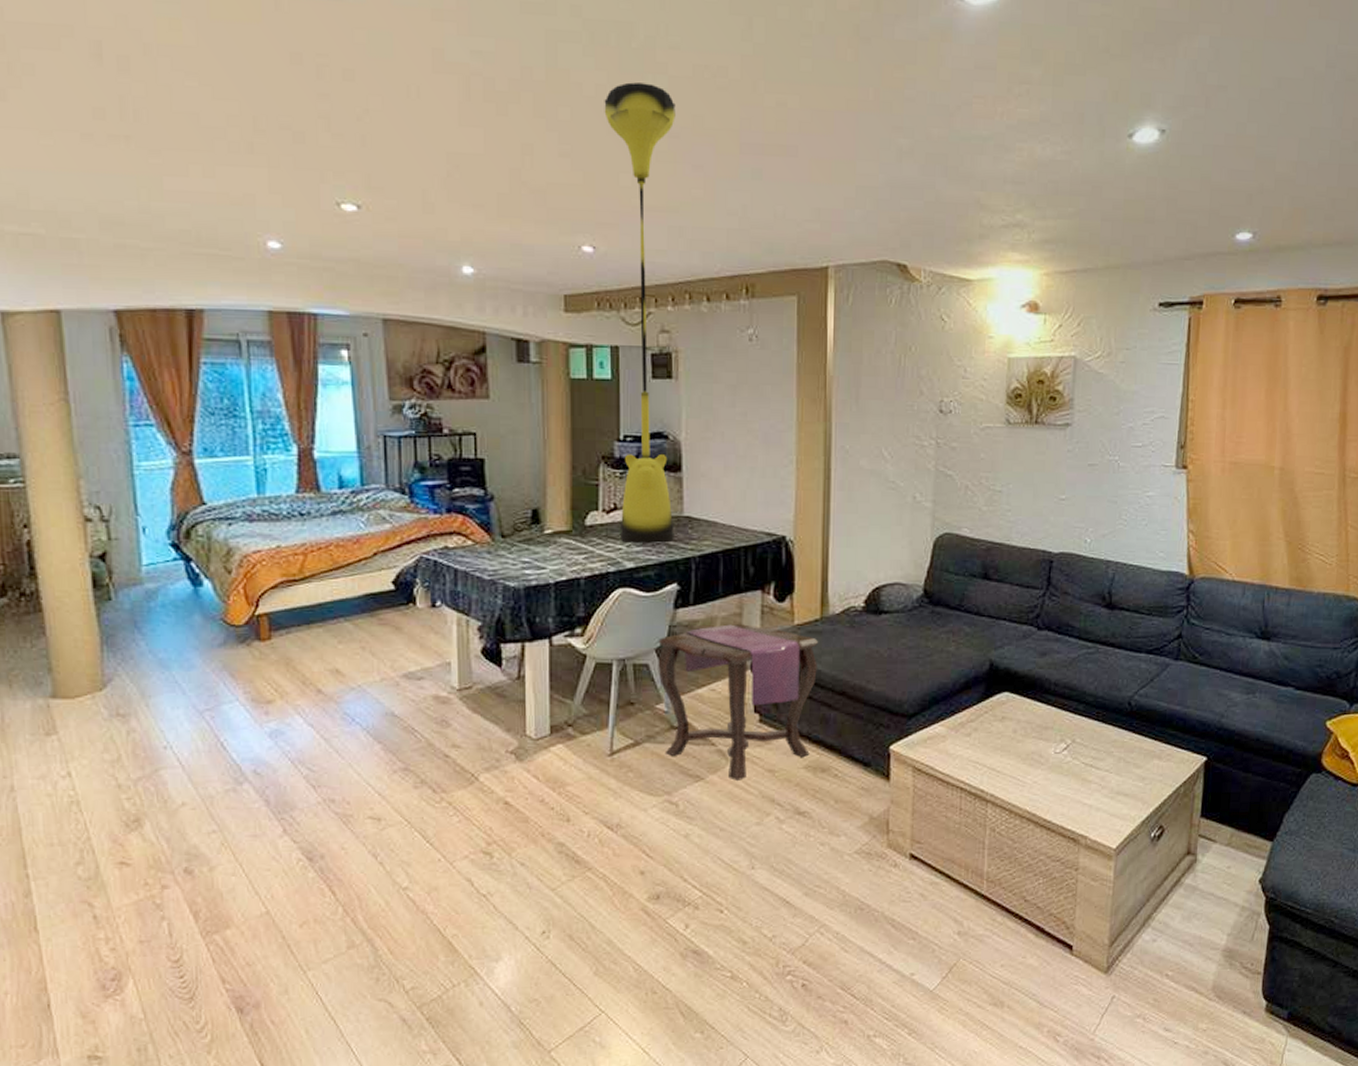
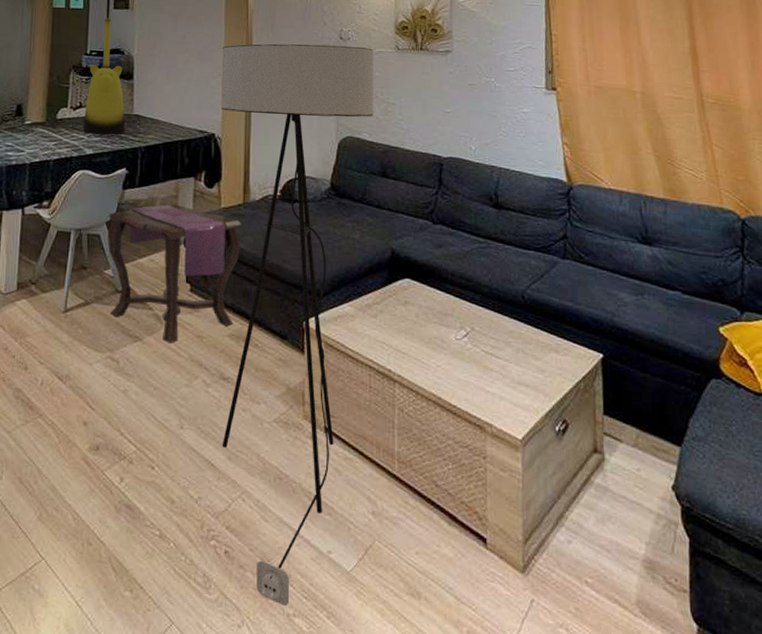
floor lamp: none [793,419,979,1030] -> present [221,44,373,607]

